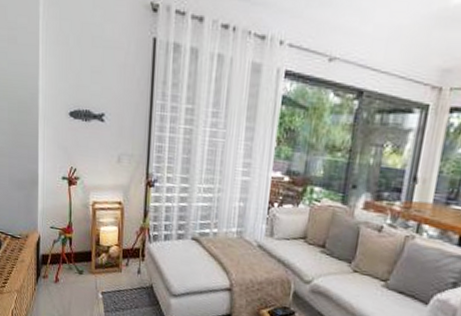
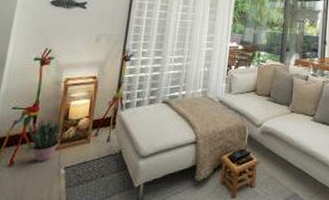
potted plant: none [66,240,98,284] -> present [28,118,65,162]

